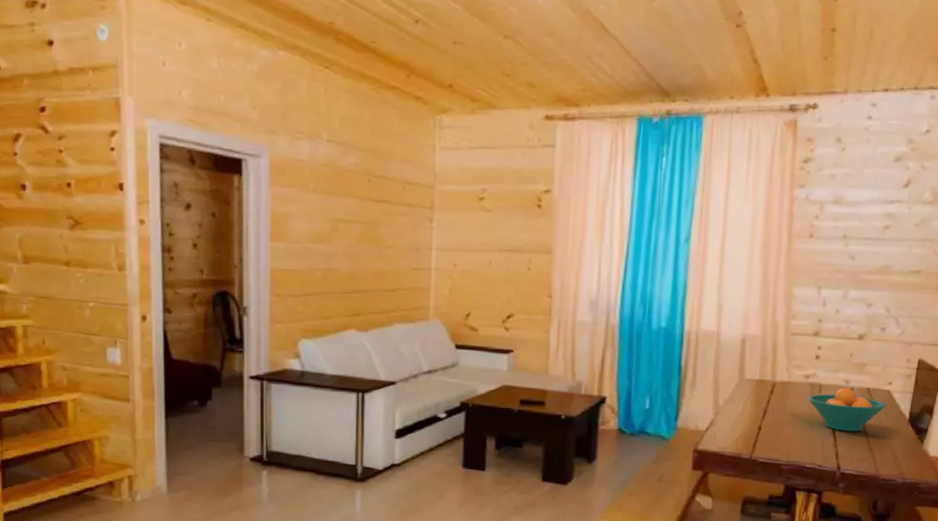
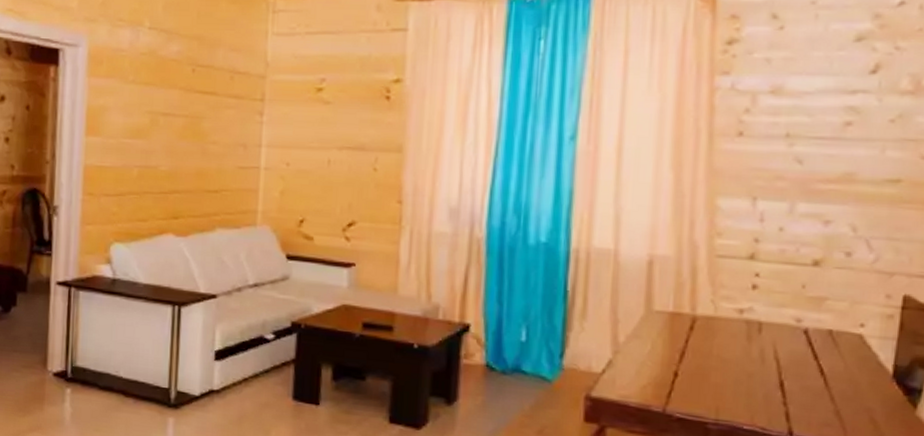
fruit bowl: present [807,387,887,432] -> none [742,327,858,387]

